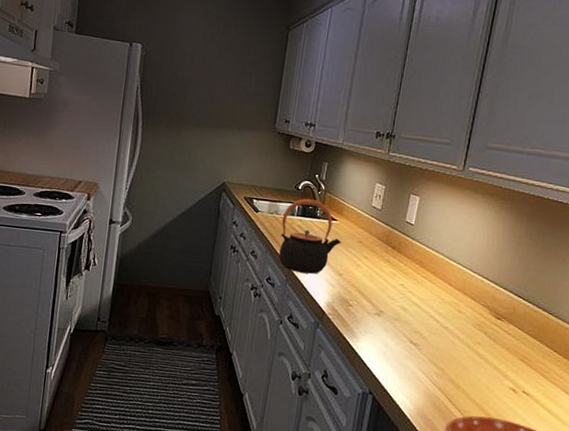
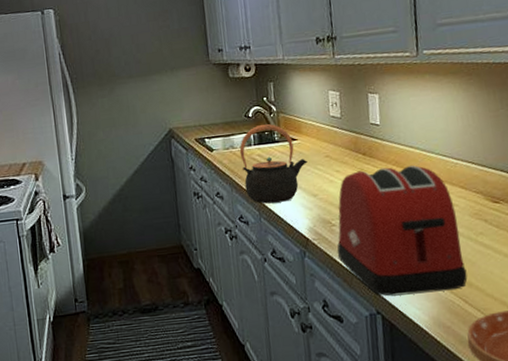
toaster: none [347,261,462,388] -> present [337,165,468,296]

